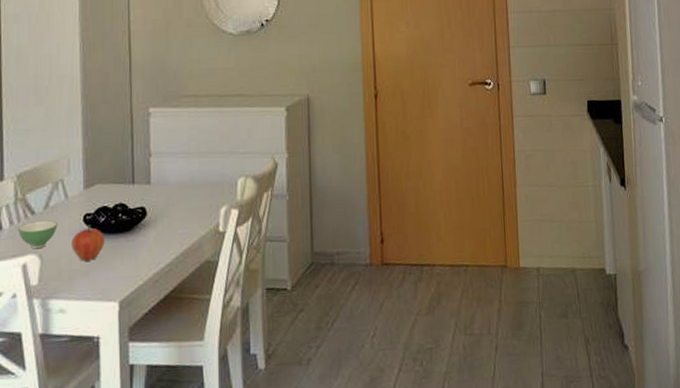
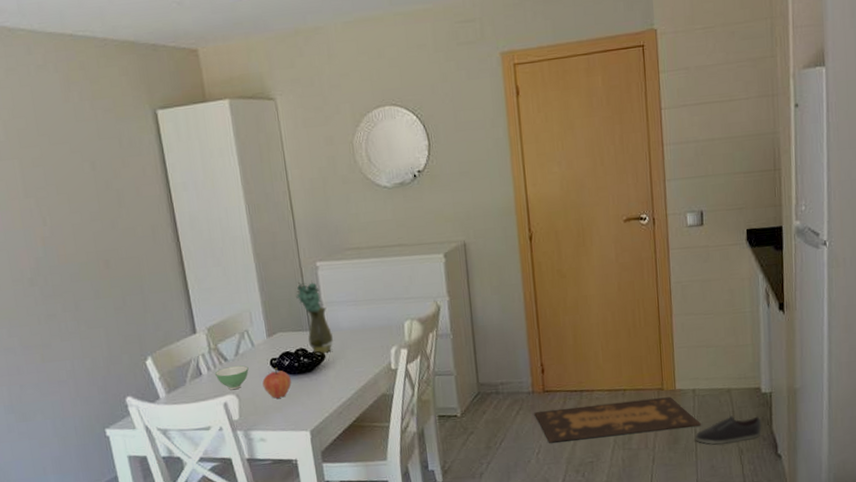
vase: none [122,127,157,212] -> present [296,280,333,355]
doormat: none [371,275,547,325] -> present [534,397,702,443]
shoe: none [540,299,608,333] -> present [695,415,762,446]

